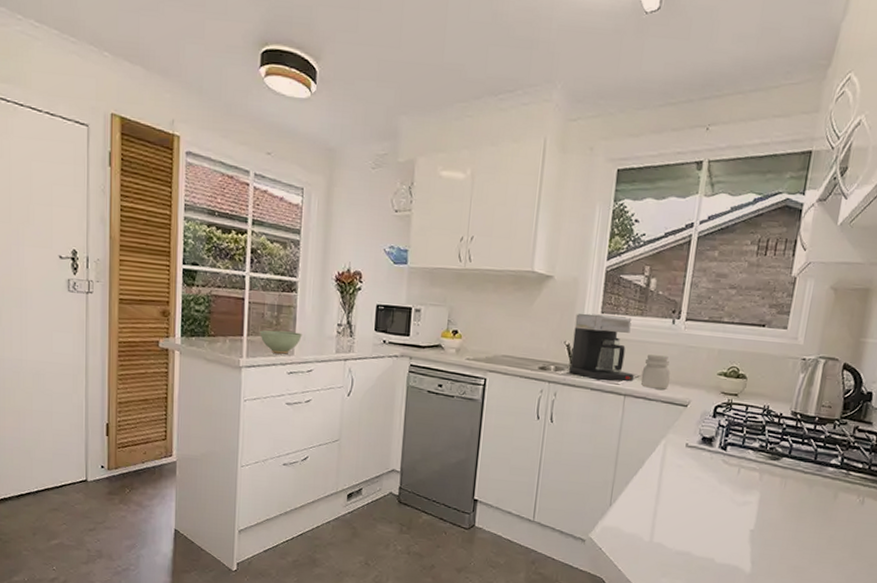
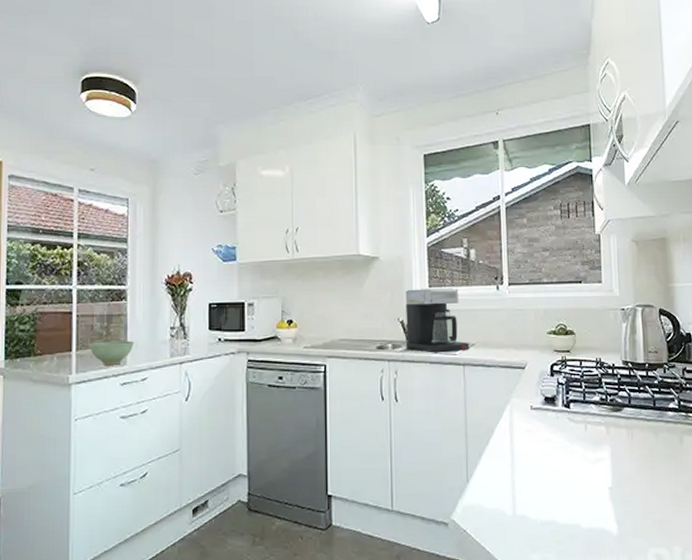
jar: present [640,354,670,390] -> none [476,321,504,356]

